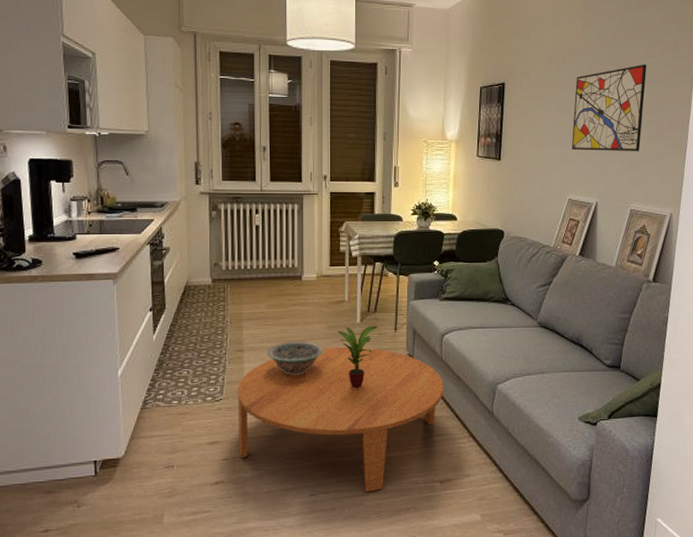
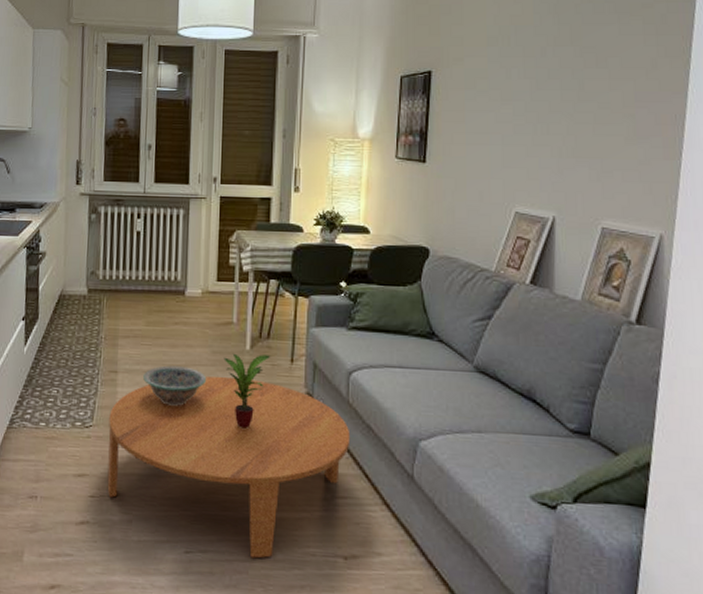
wall art: present [571,64,647,151] -> none [518,44,623,154]

